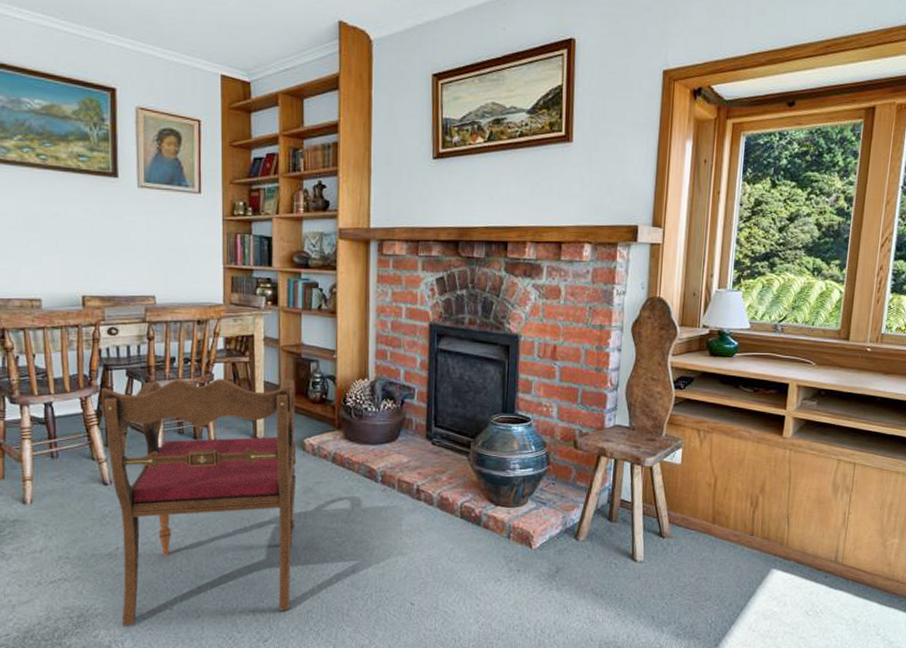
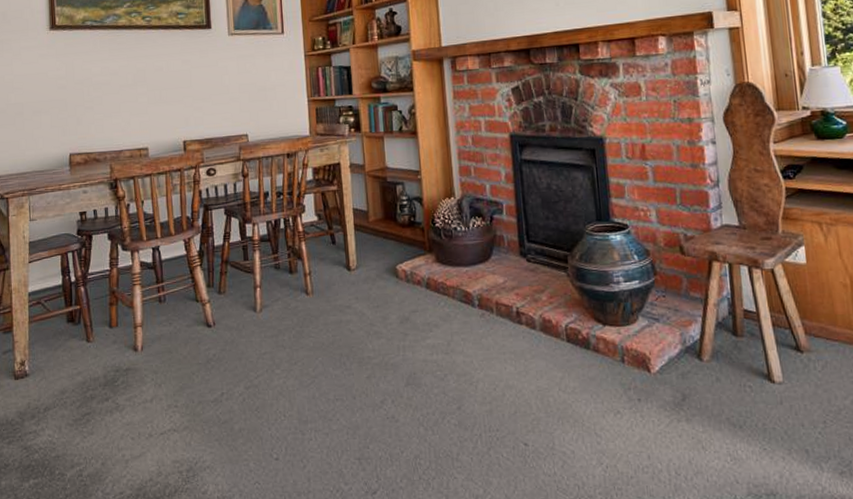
armchair: present [100,378,297,626] -> none [202,205,397,480]

